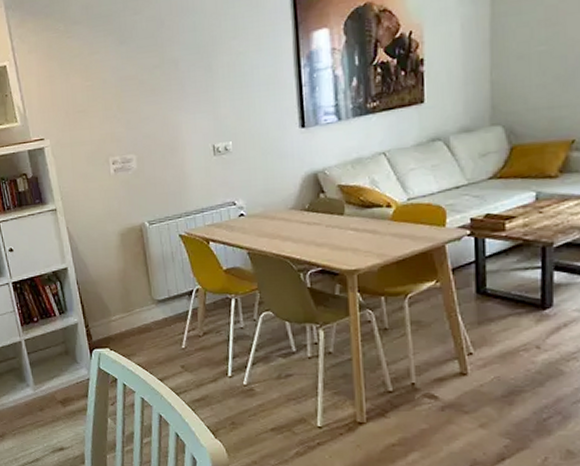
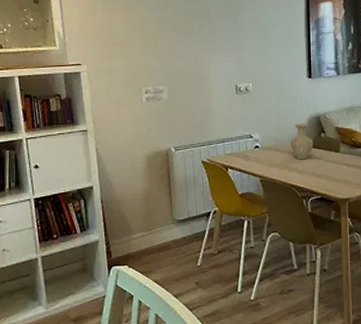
vase: none [282,183,311,227] -> present [291,124,314,160]

